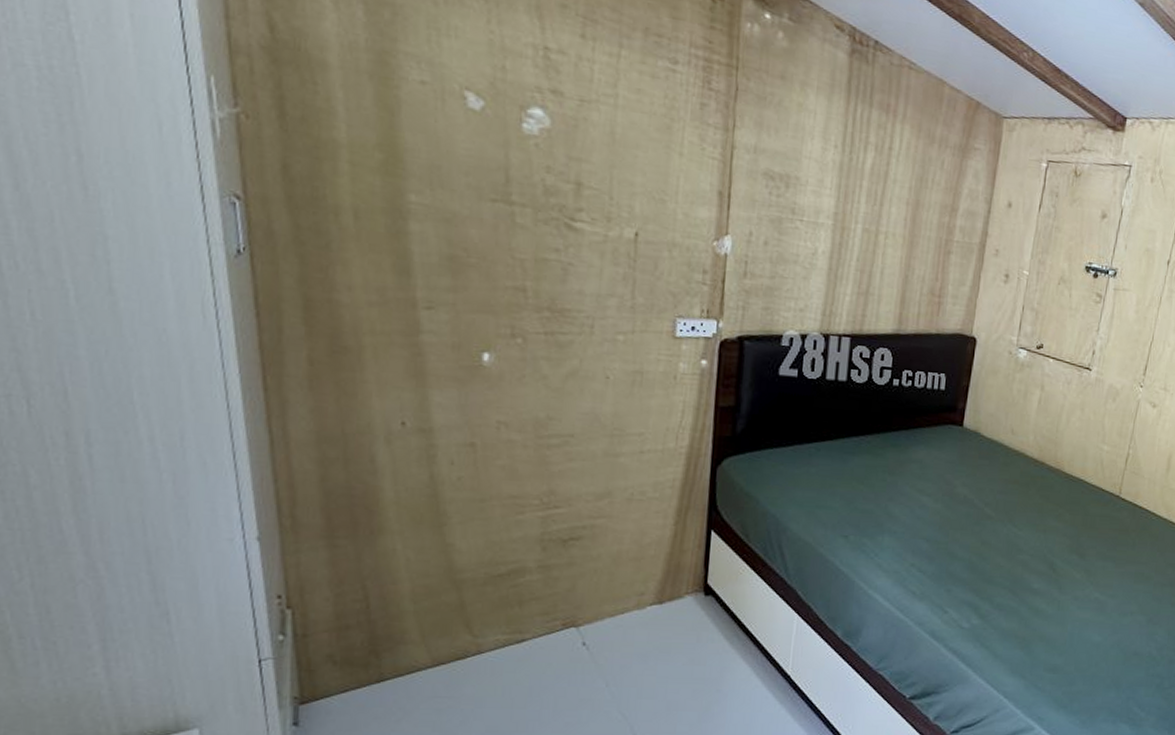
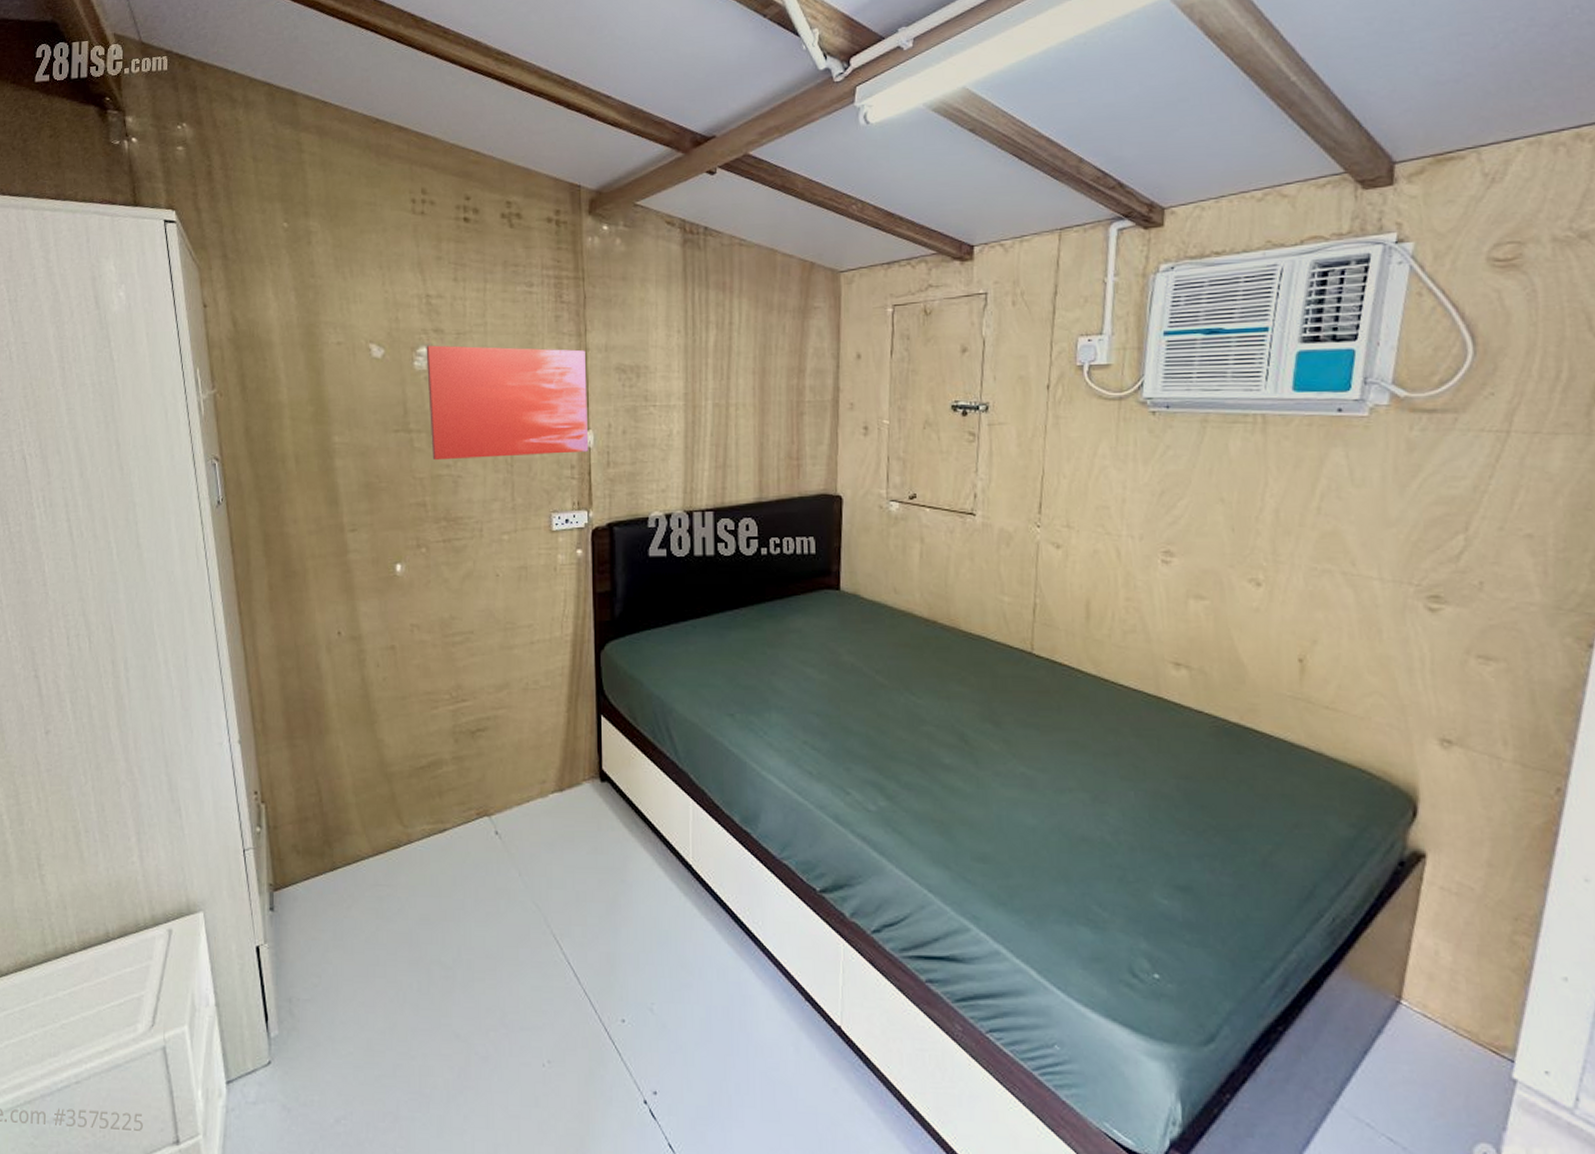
wall art: none [537,107,732,258] -> present [426,345,588,461]

